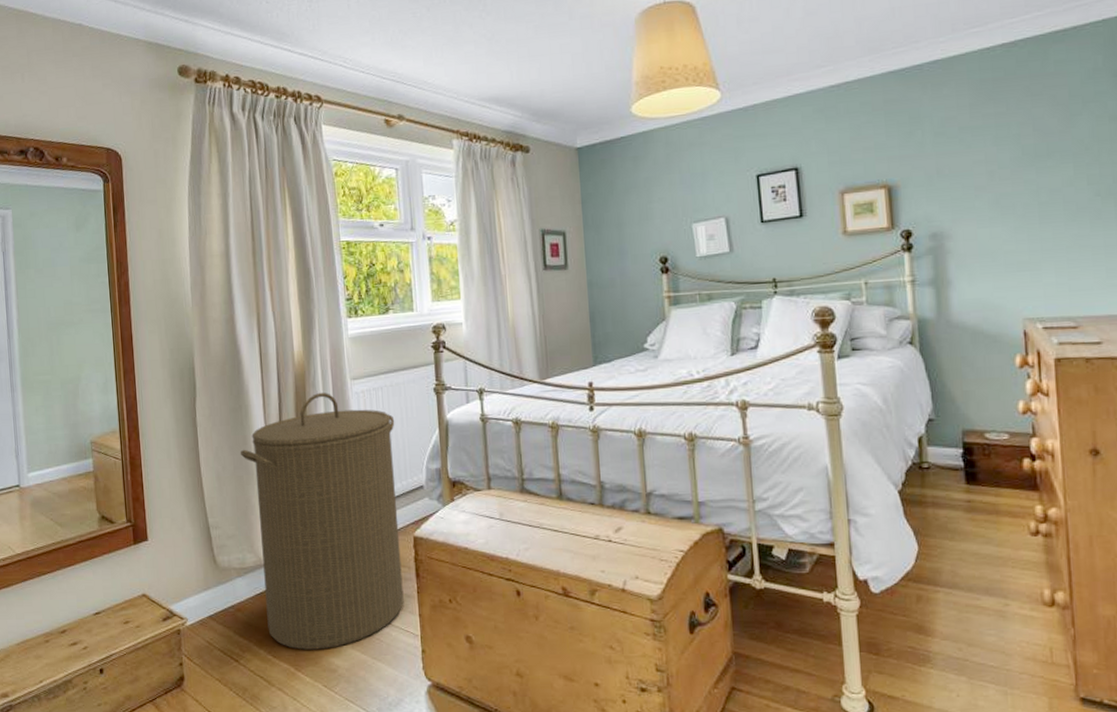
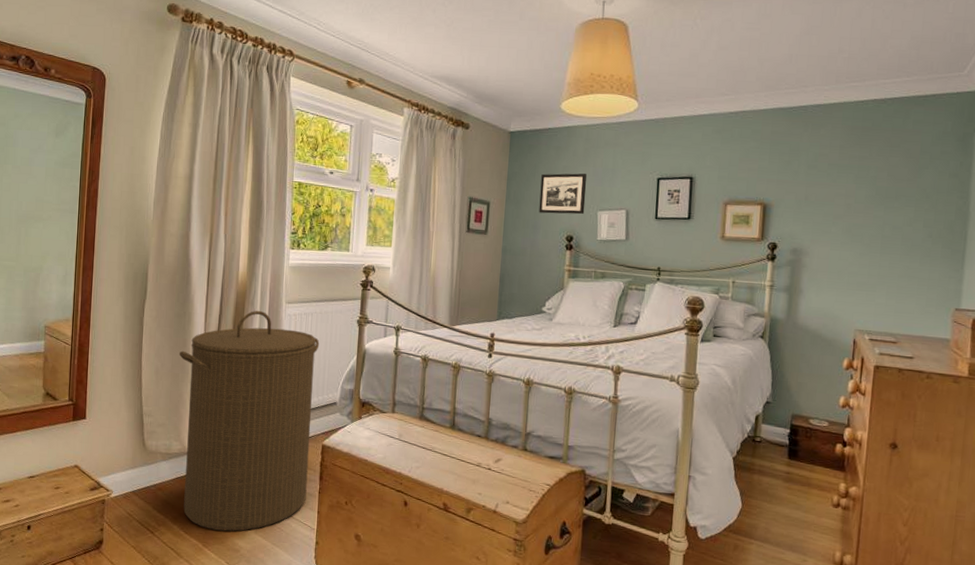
picture frame: none [620,183,677,236] -> present [539,173,587,215]

